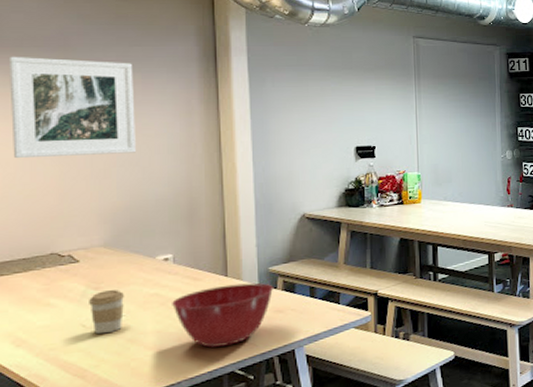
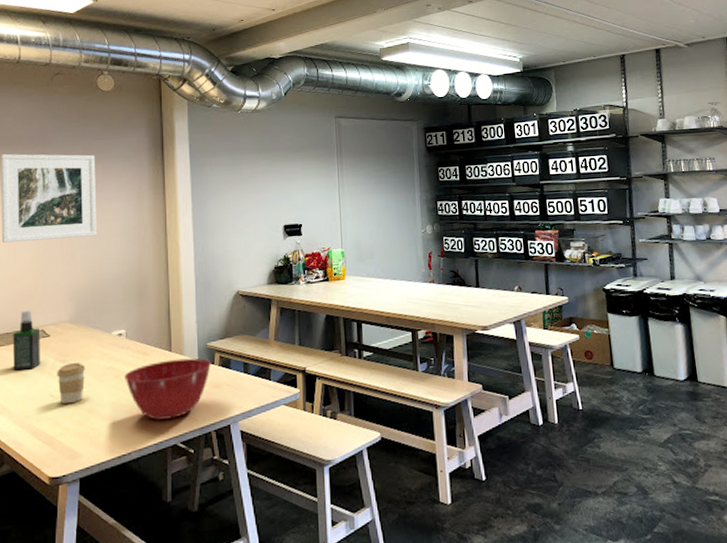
spray bottle: none [31,233,69,300] -> present [12,310,41,371]

